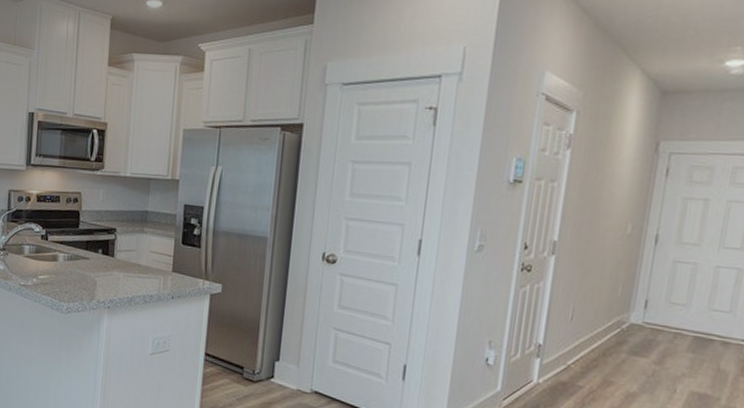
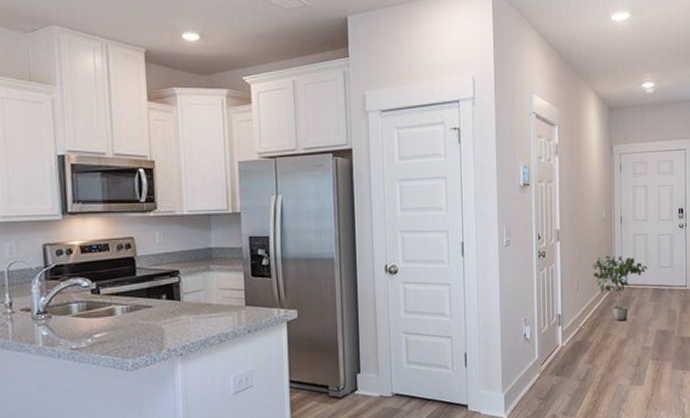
potted plant: none [598,282,690,371] -> present [591,255,648,322]

